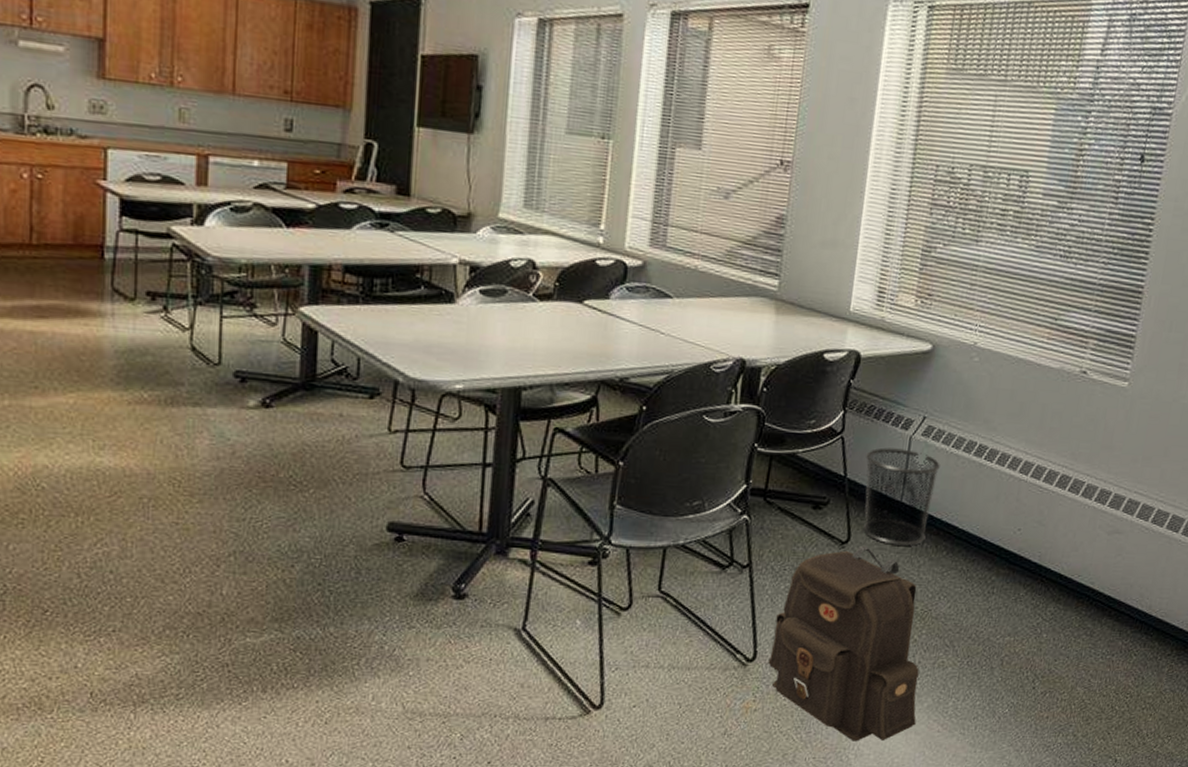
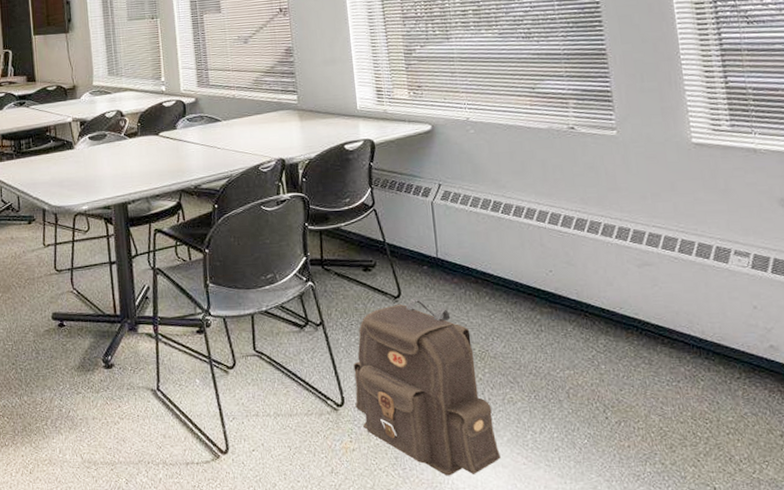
waste bin: present [862,447,940,546] -> none [398,213,467,296]

